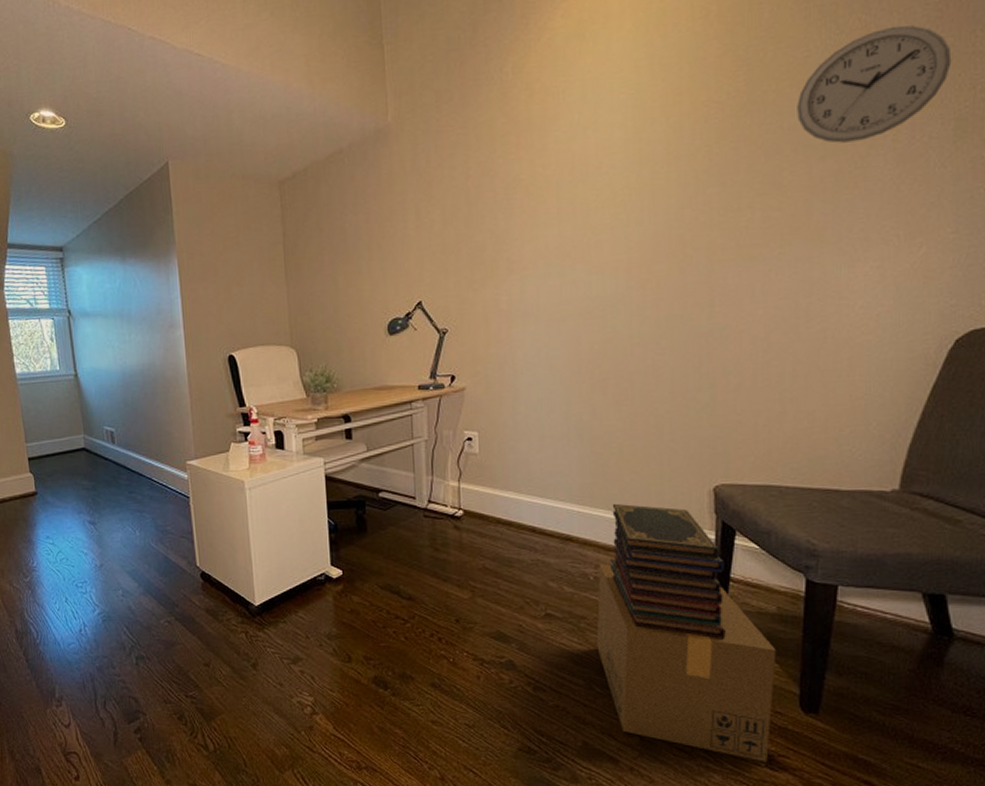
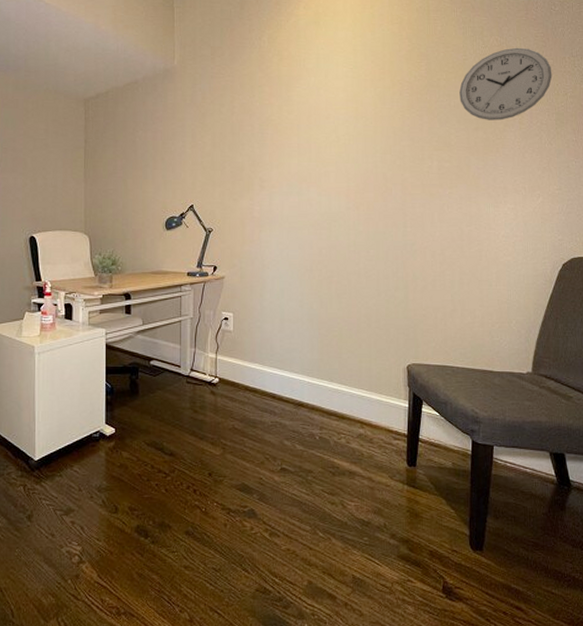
cardboard box: present [596,564,777,762] -> none [320,426,453,594]
book stack: present [610,503,726,639] -> none [332,376,416,490]

